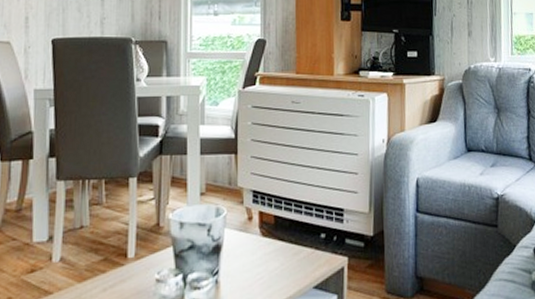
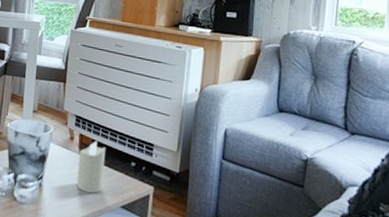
candle: none [260,215,291,279] -> present [76,140,106,194]

